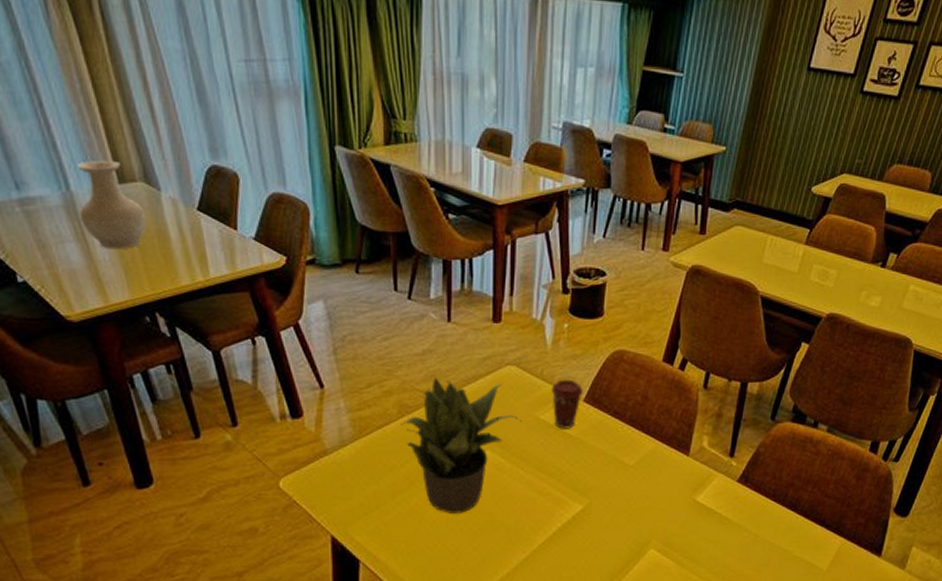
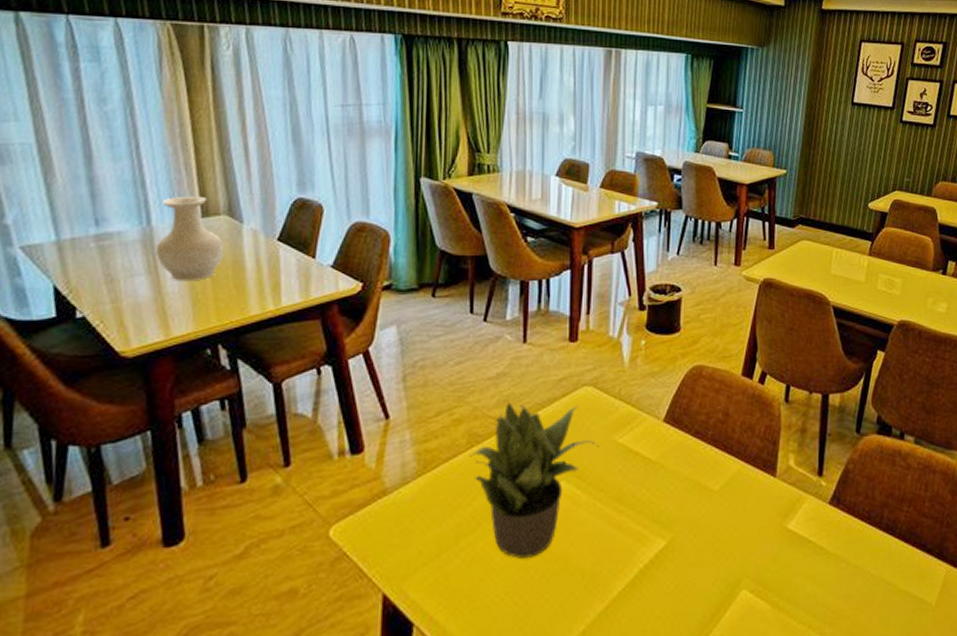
coffee cup: present [550,379,583,429] -> none [629,398,662,453]

